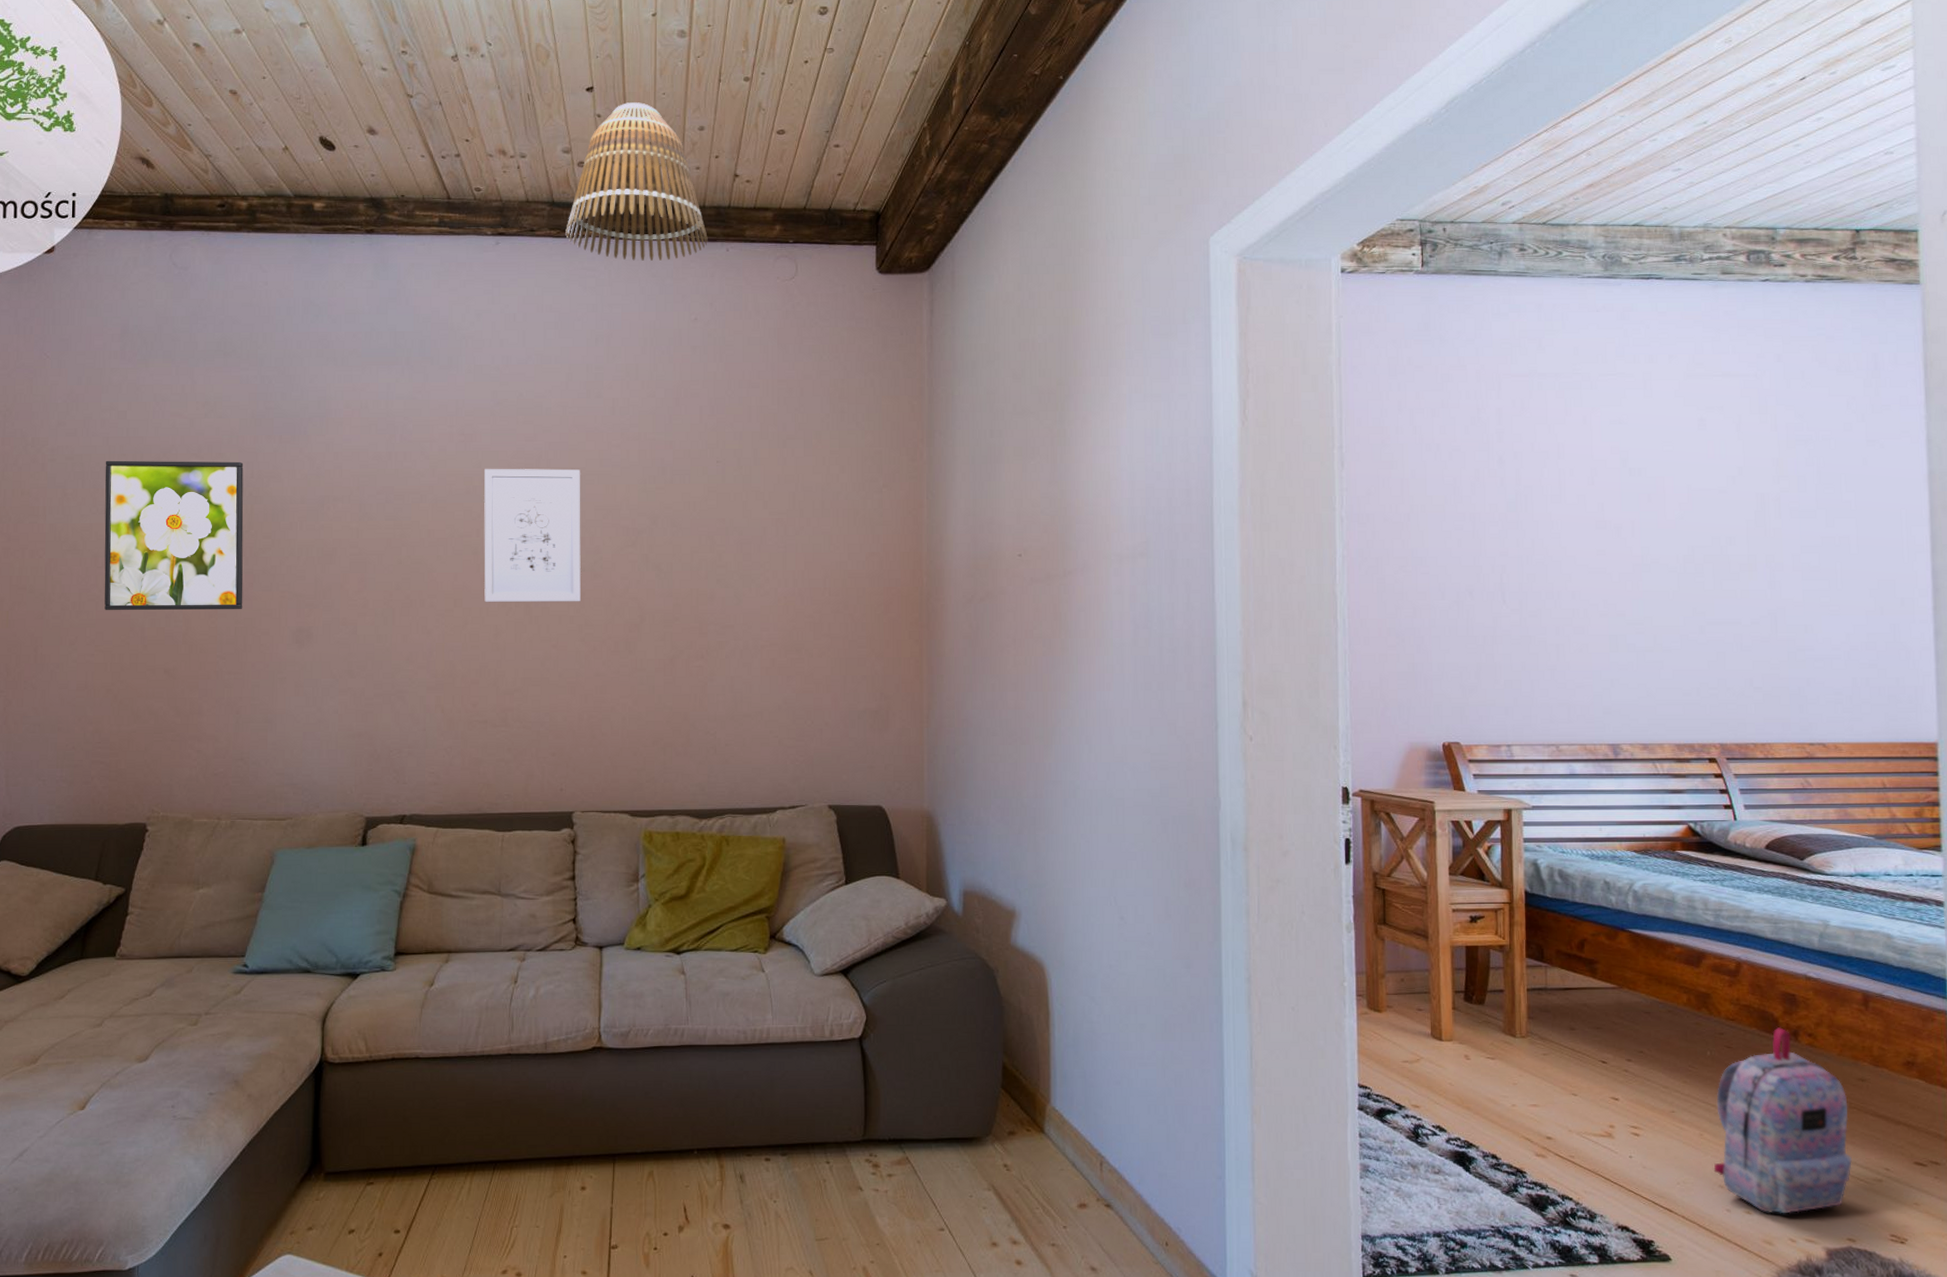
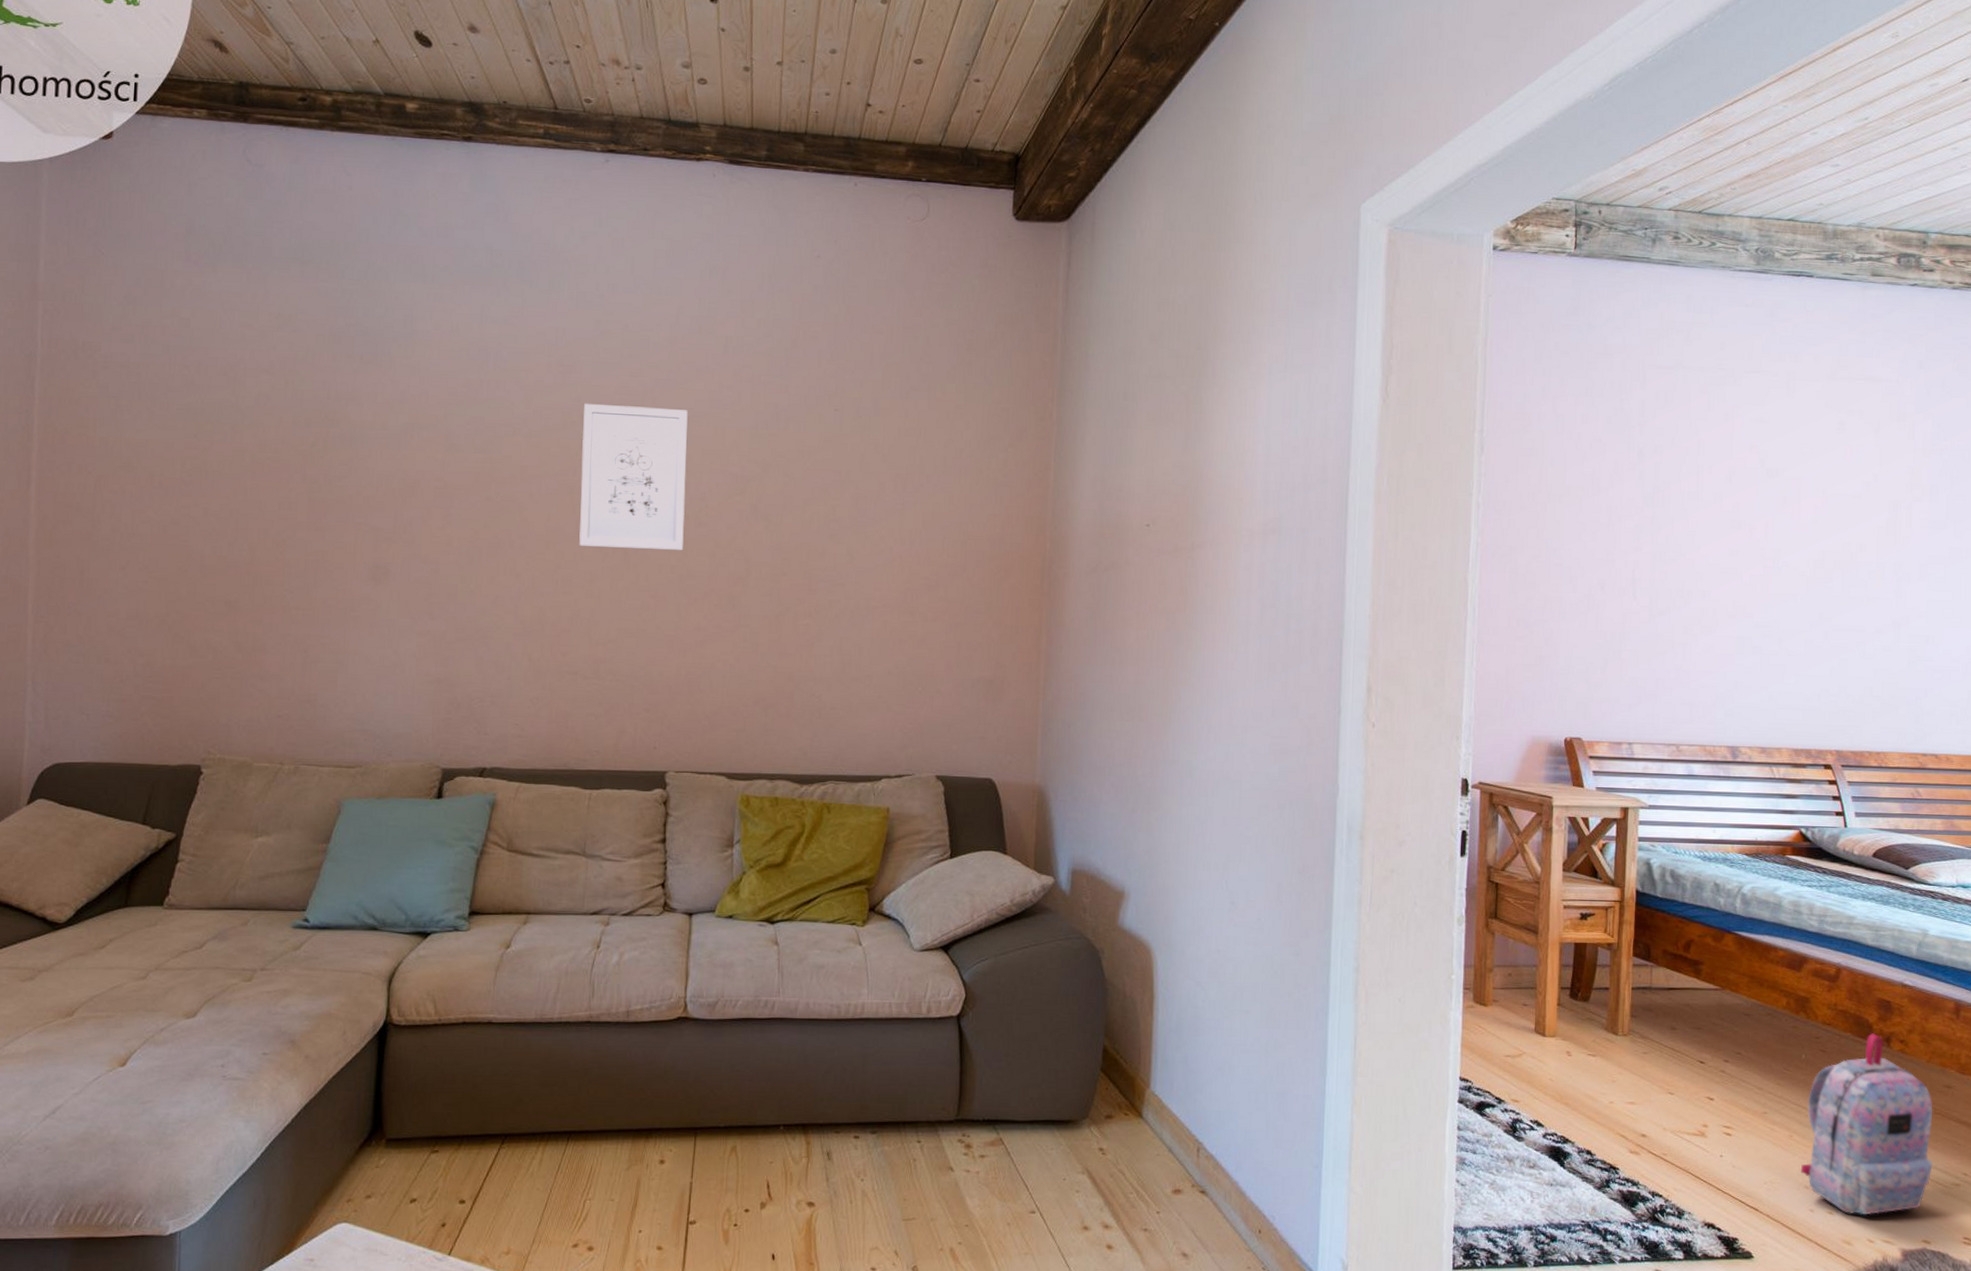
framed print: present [104,460,244,610] -> none [160,371,320,540]
lamp shade: present [566,102,708,261] -> none [682,17,835,192]

